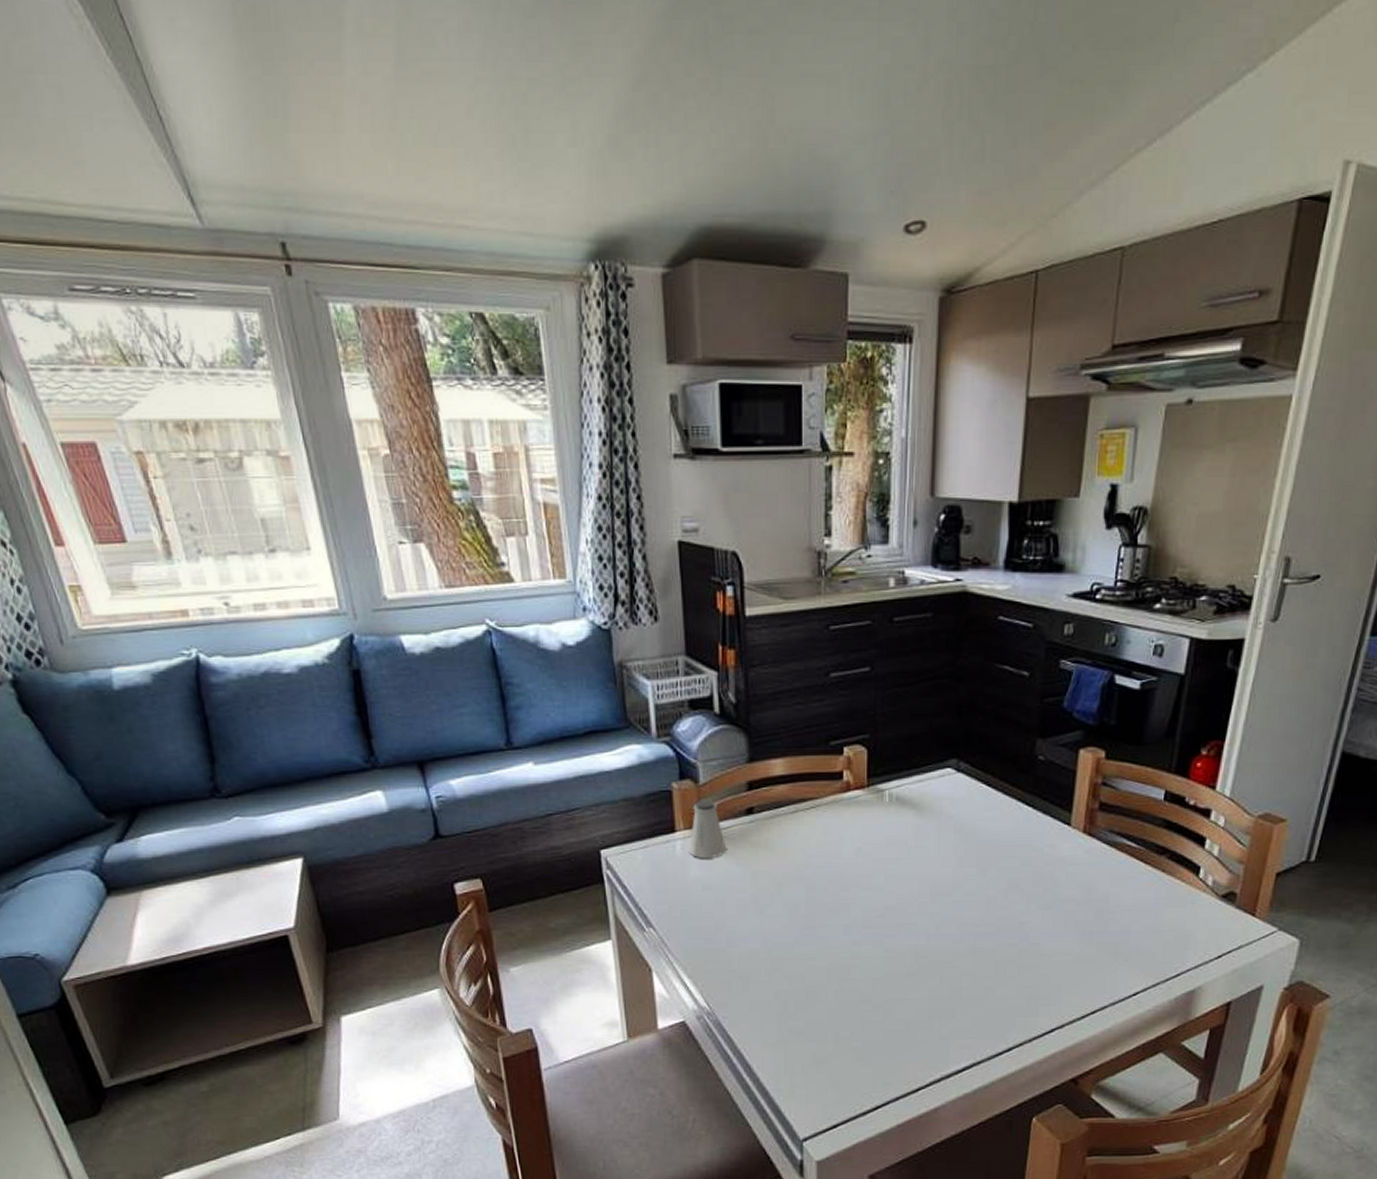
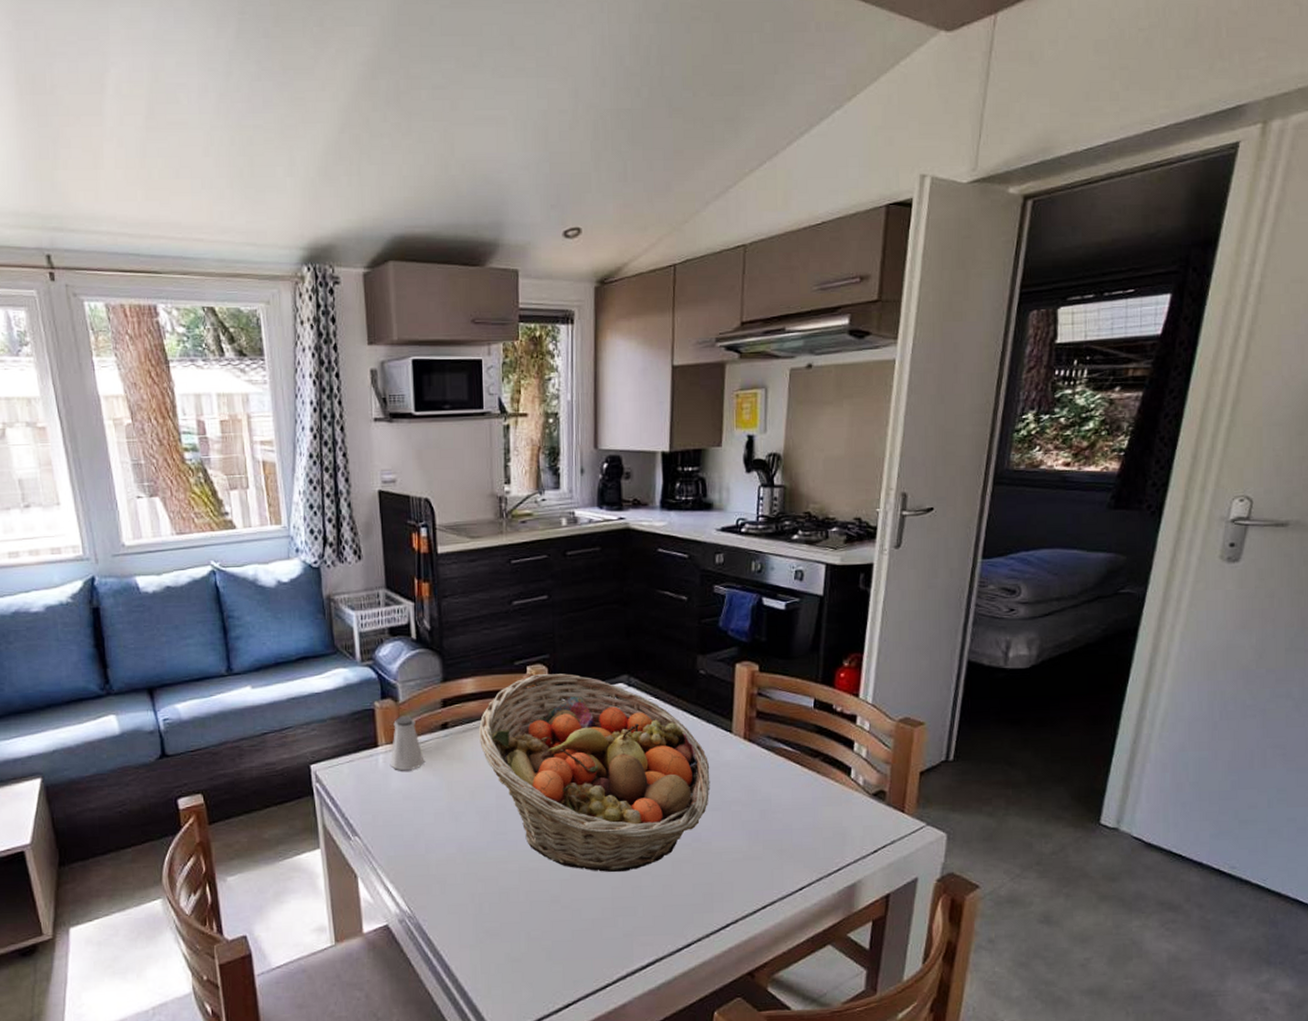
fruit basket: none [787,756,1044,972] -> present [478,673,710,872]

